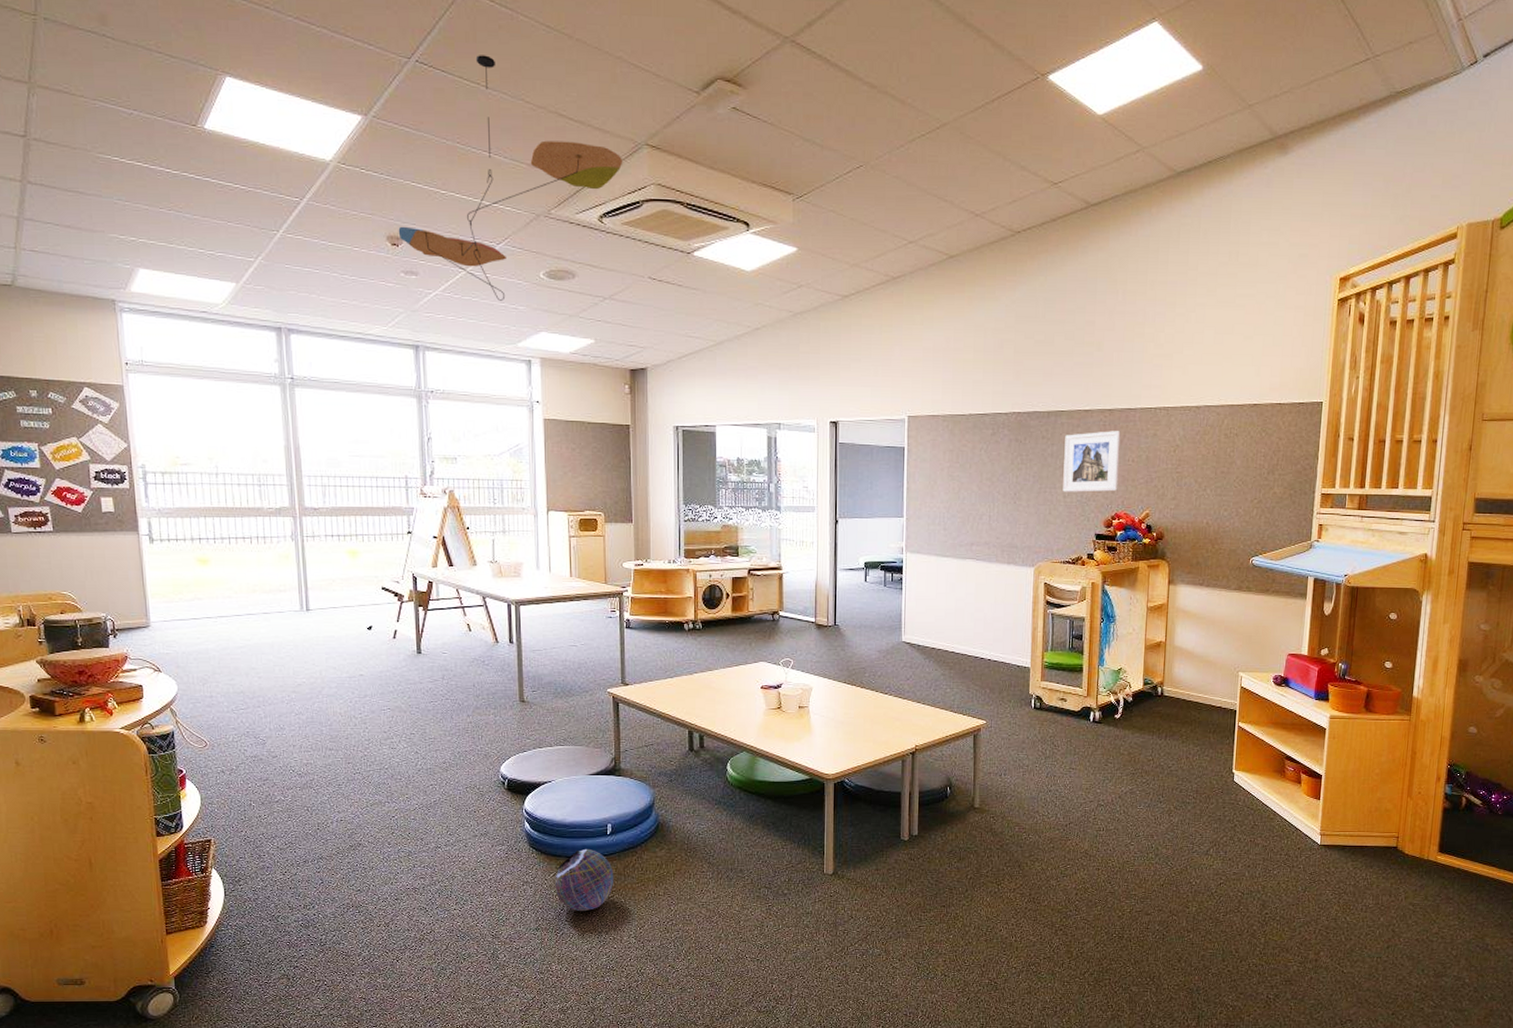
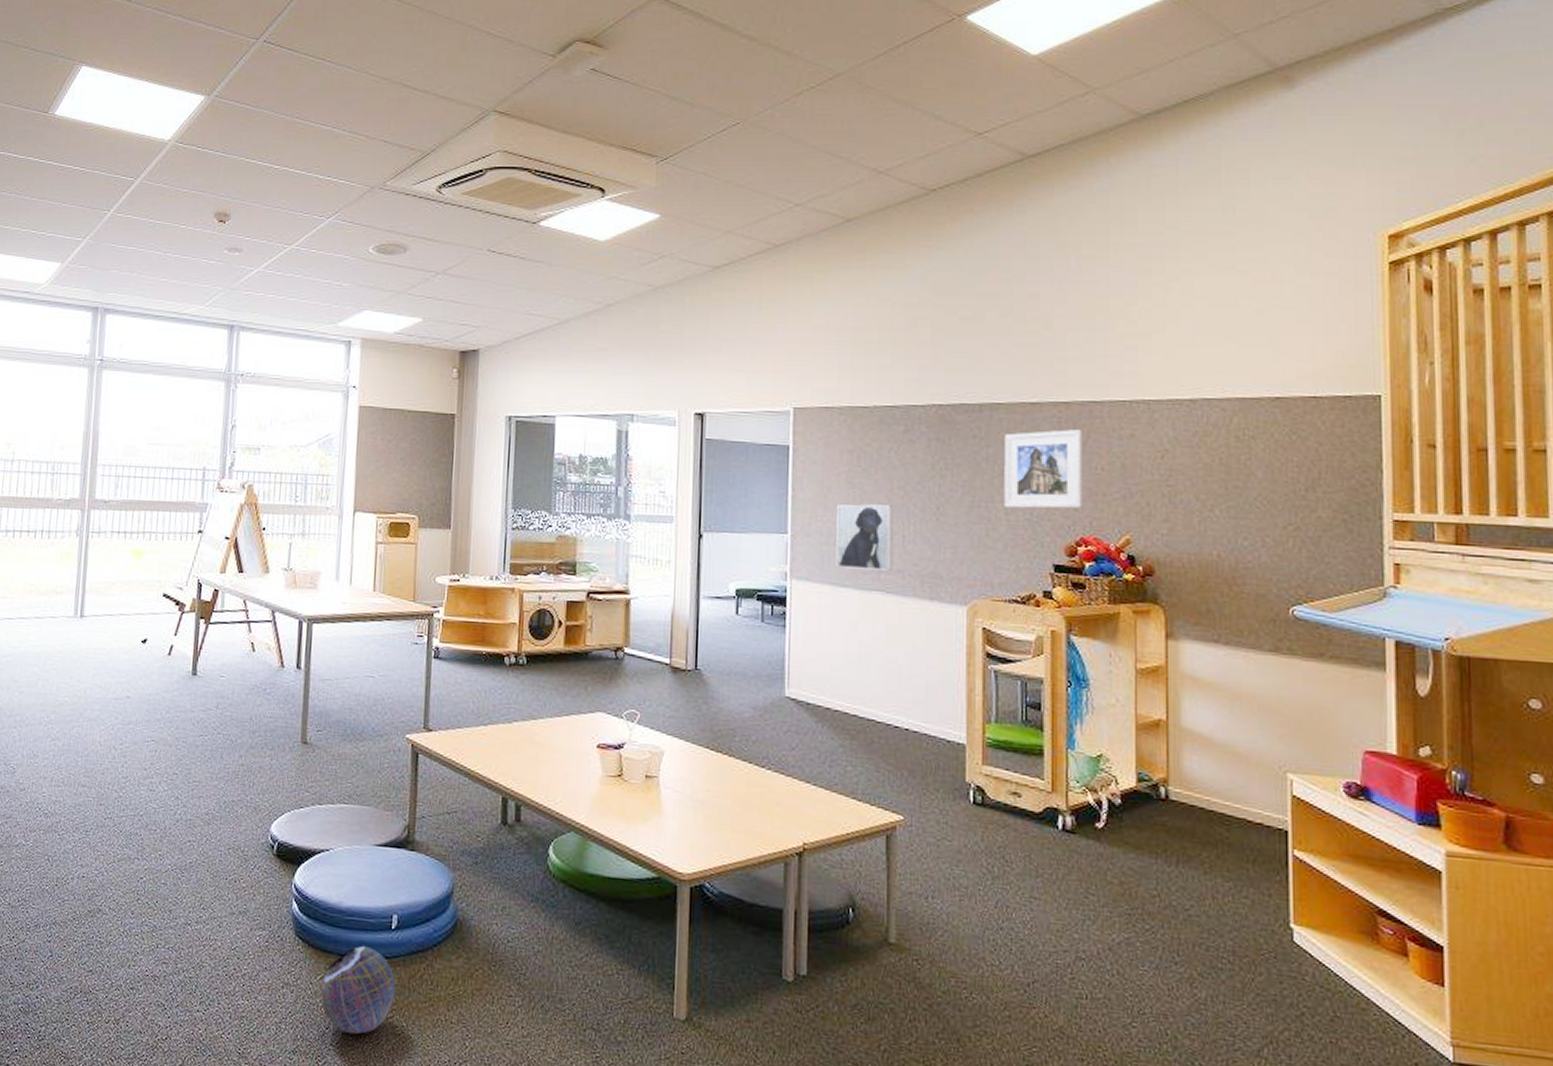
ceiling mobile: present [398,55,622,301] -> none [226,32,467,277]
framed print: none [940,492,983,543] -> present [836,504,894,571]

